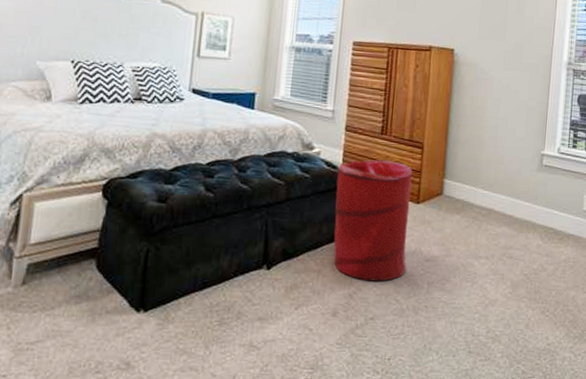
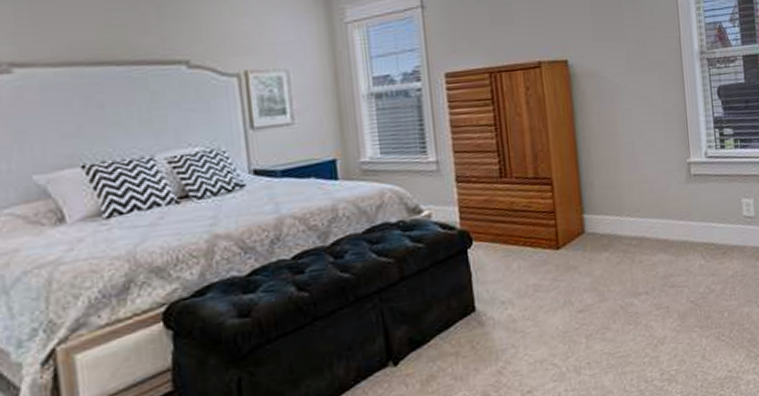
laundry hamper: present [333,160,413,282] -> none [456,206,559,352]

